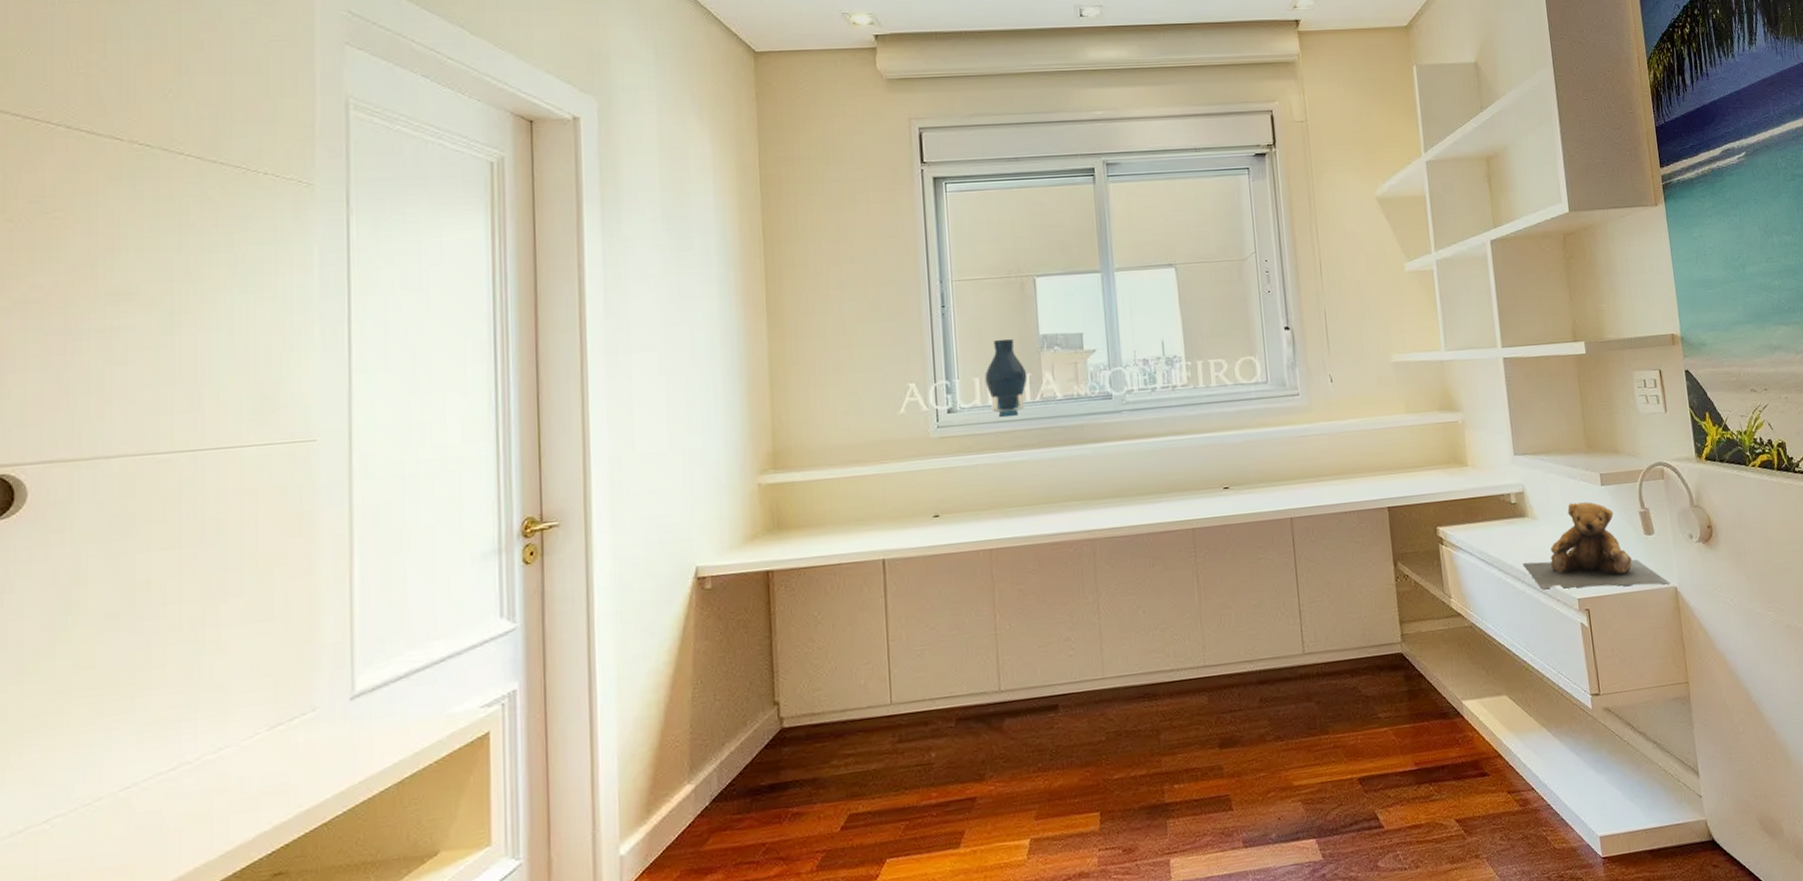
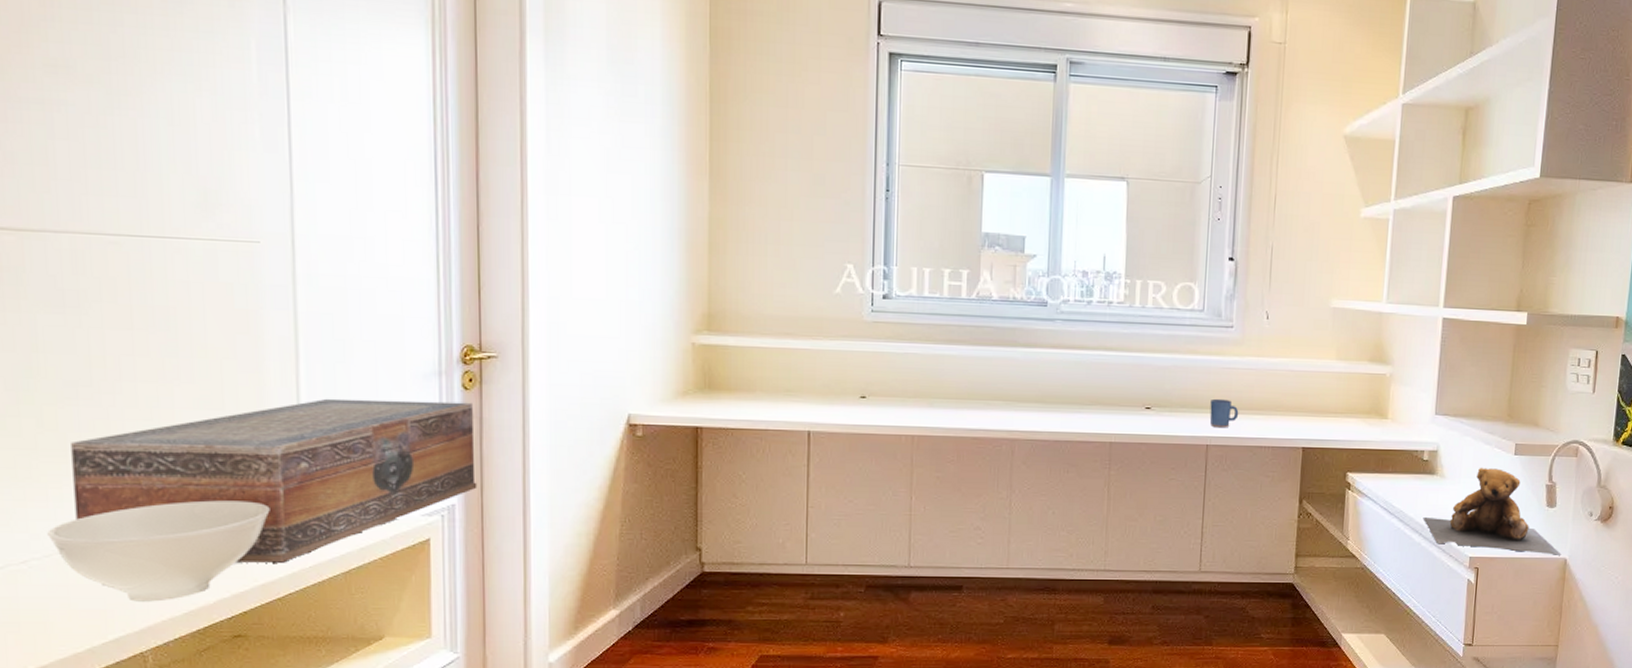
bowl: none [75,716,318,850] -> present [47,500,270,602]
decorative box: none [107,577,540,789] -> present [71,398,478,563]
vase: present [985,339,1028,418] -> none [923,232,965,311]
mug: none [1288,468,1318,499] -> present [1209,398,1239,428]

